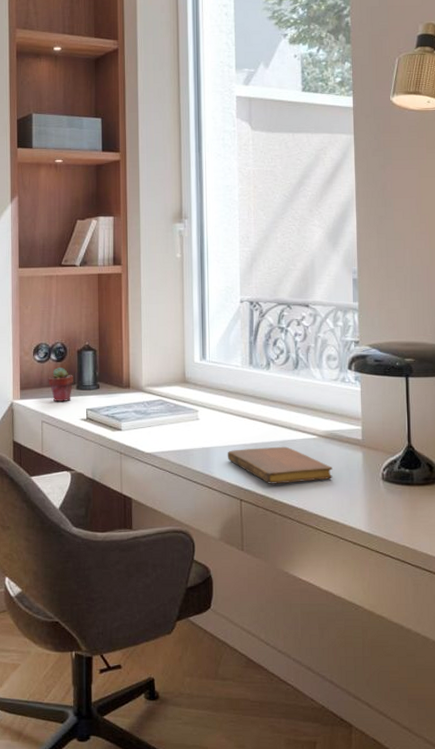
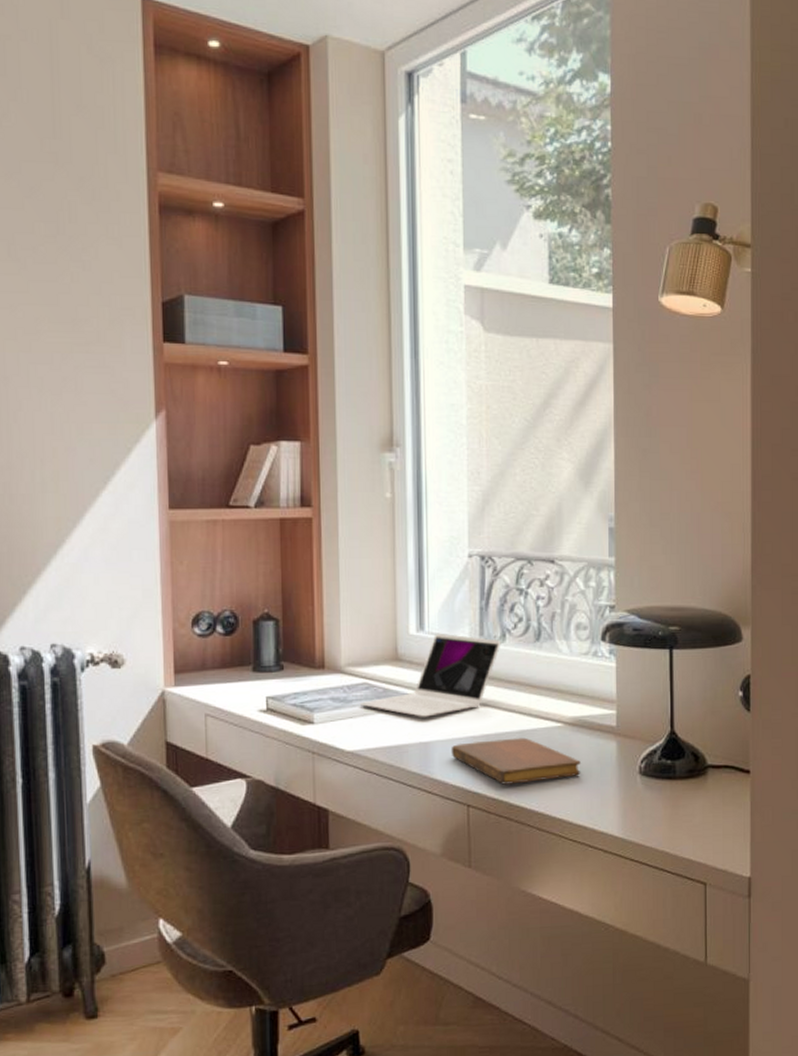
potted succulent: present [48,368,74,401] -> none [213,643,249,688]
laptop: none [157,361,267,428] -> present [361,633,501,717]

